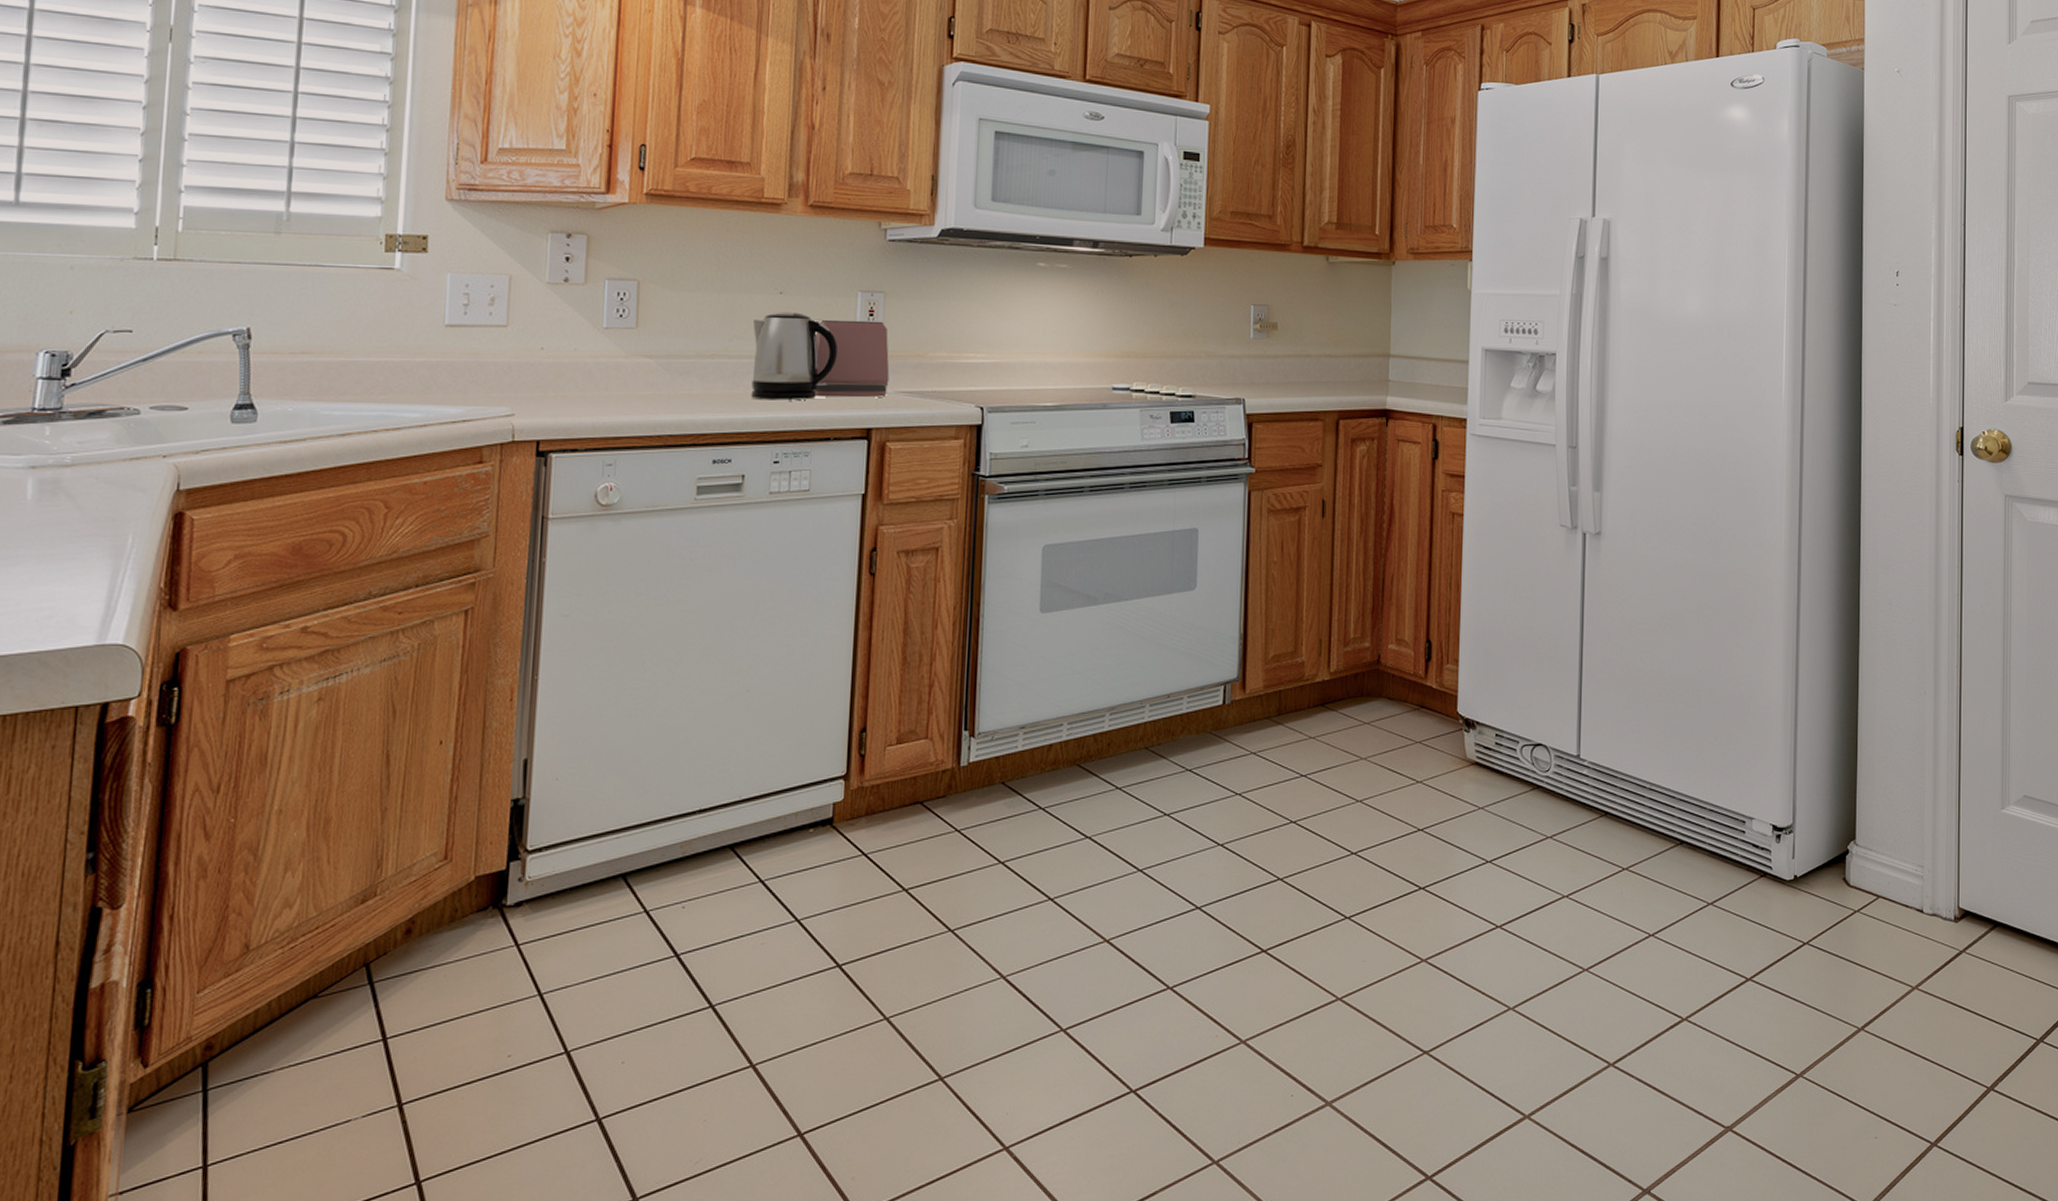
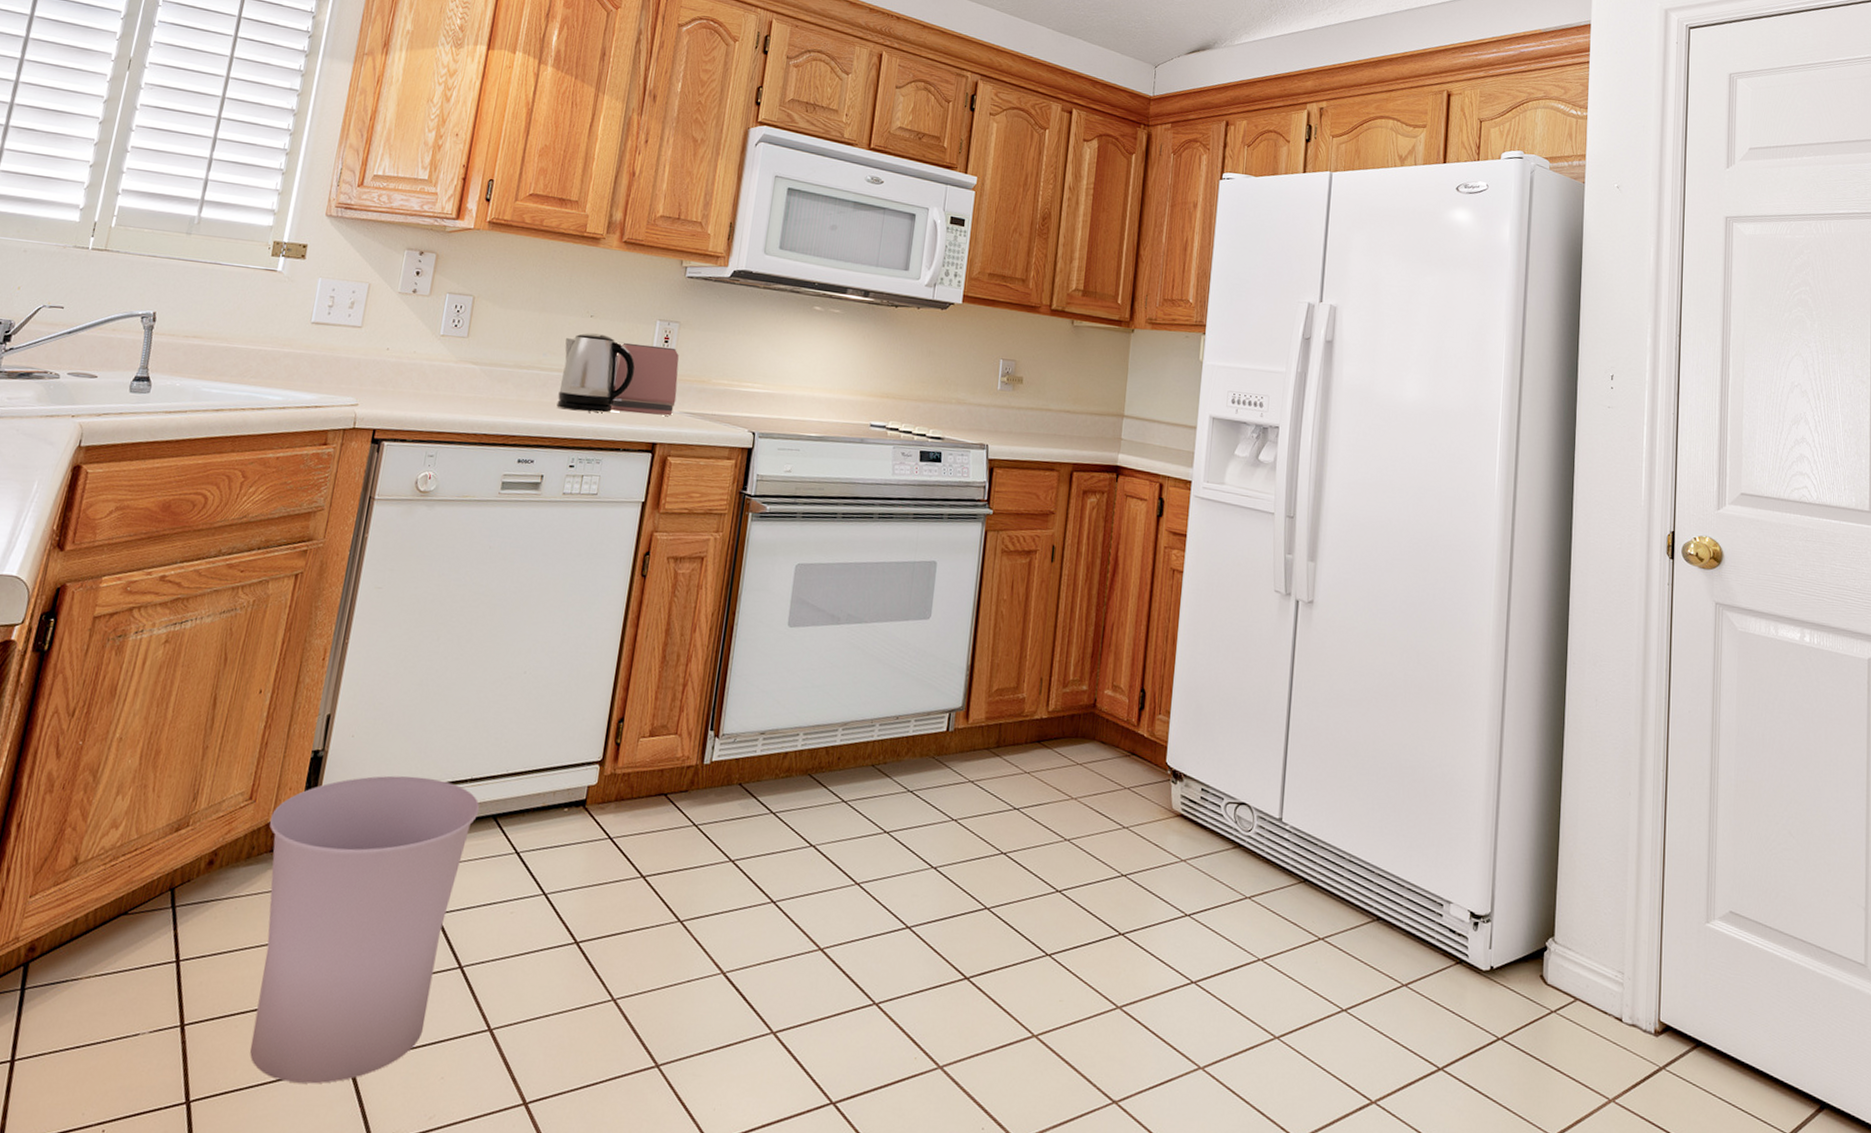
waste bin: none [471,814,712,1147] -> present [250,775,479,1084]

